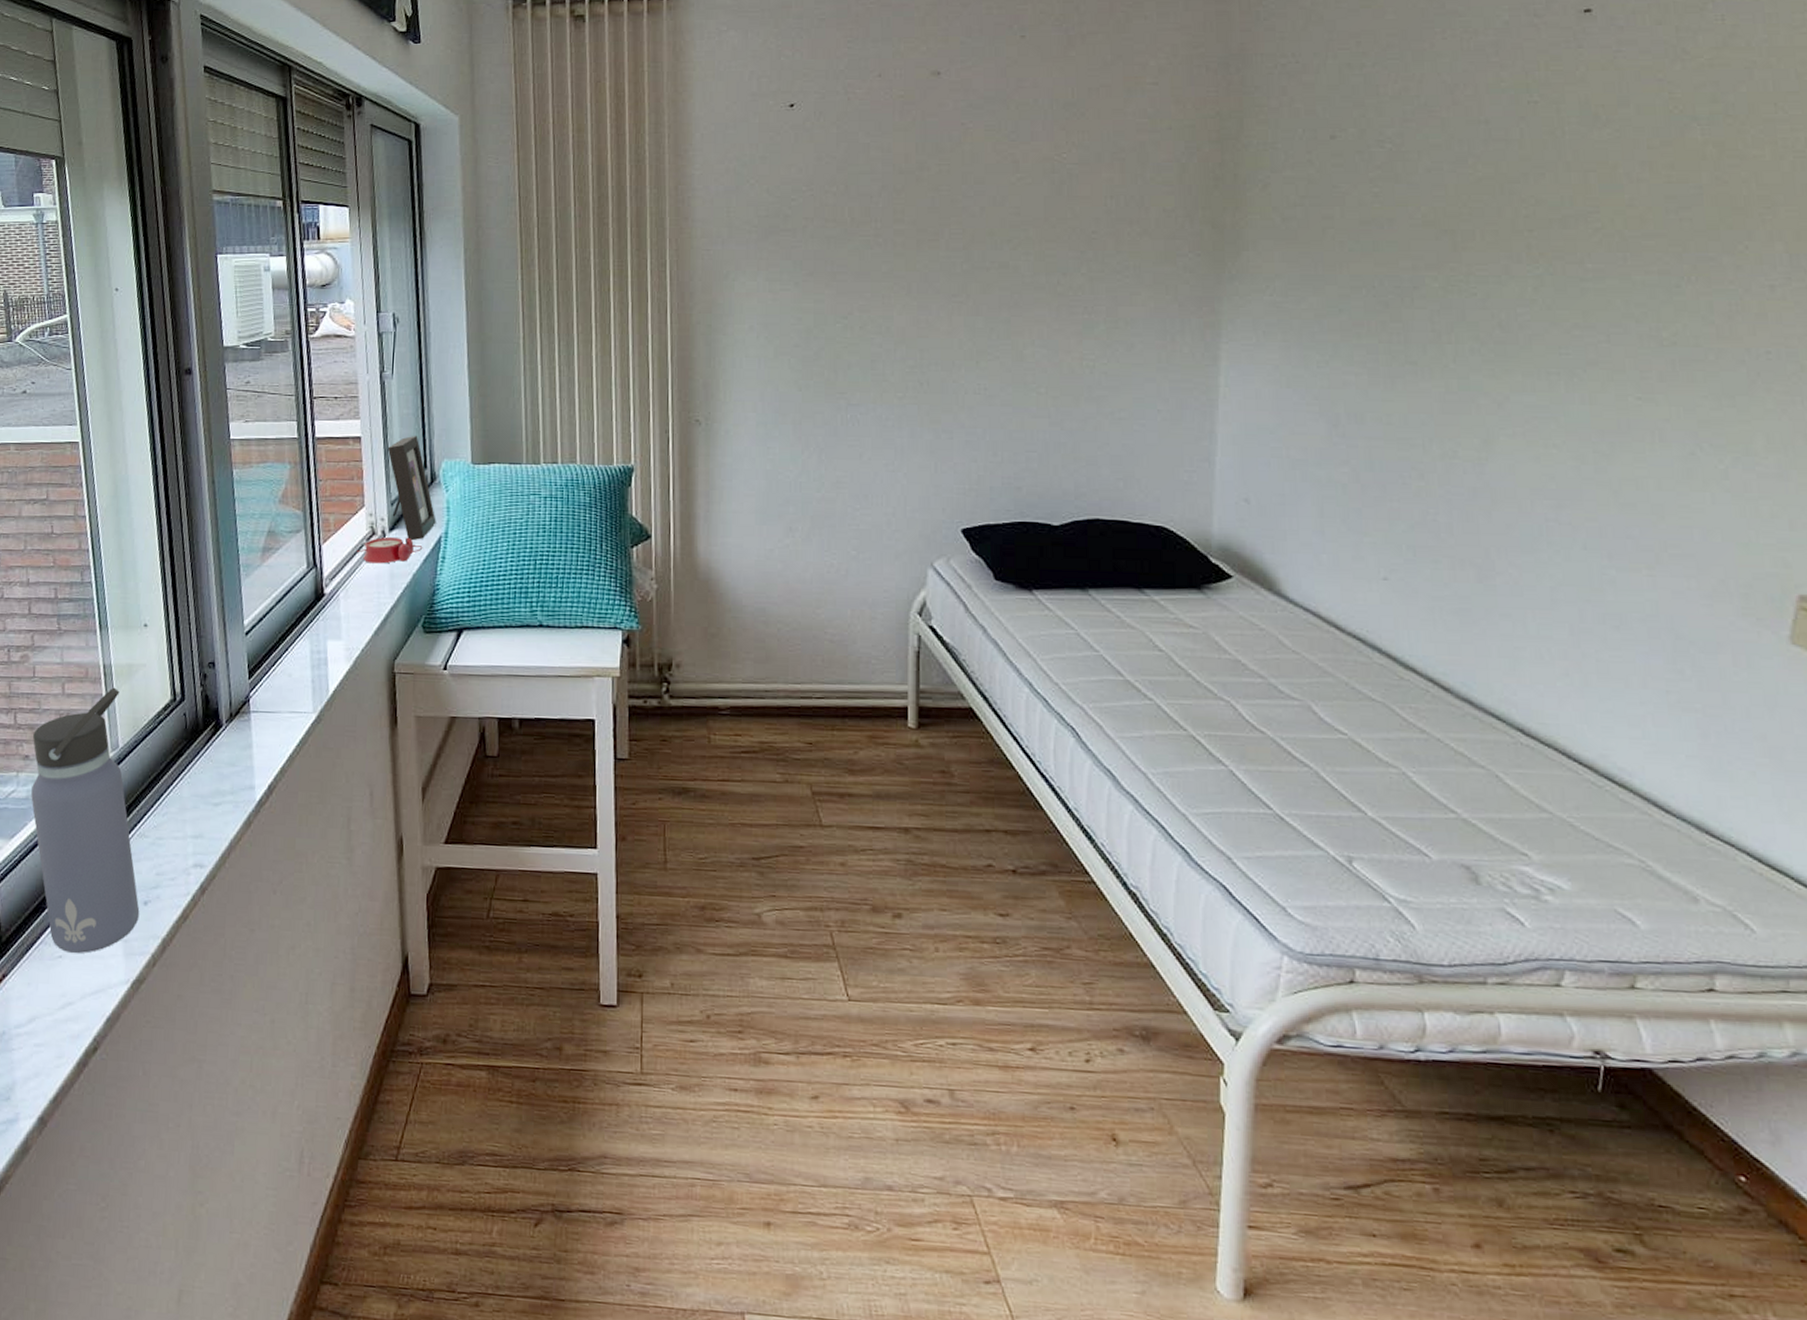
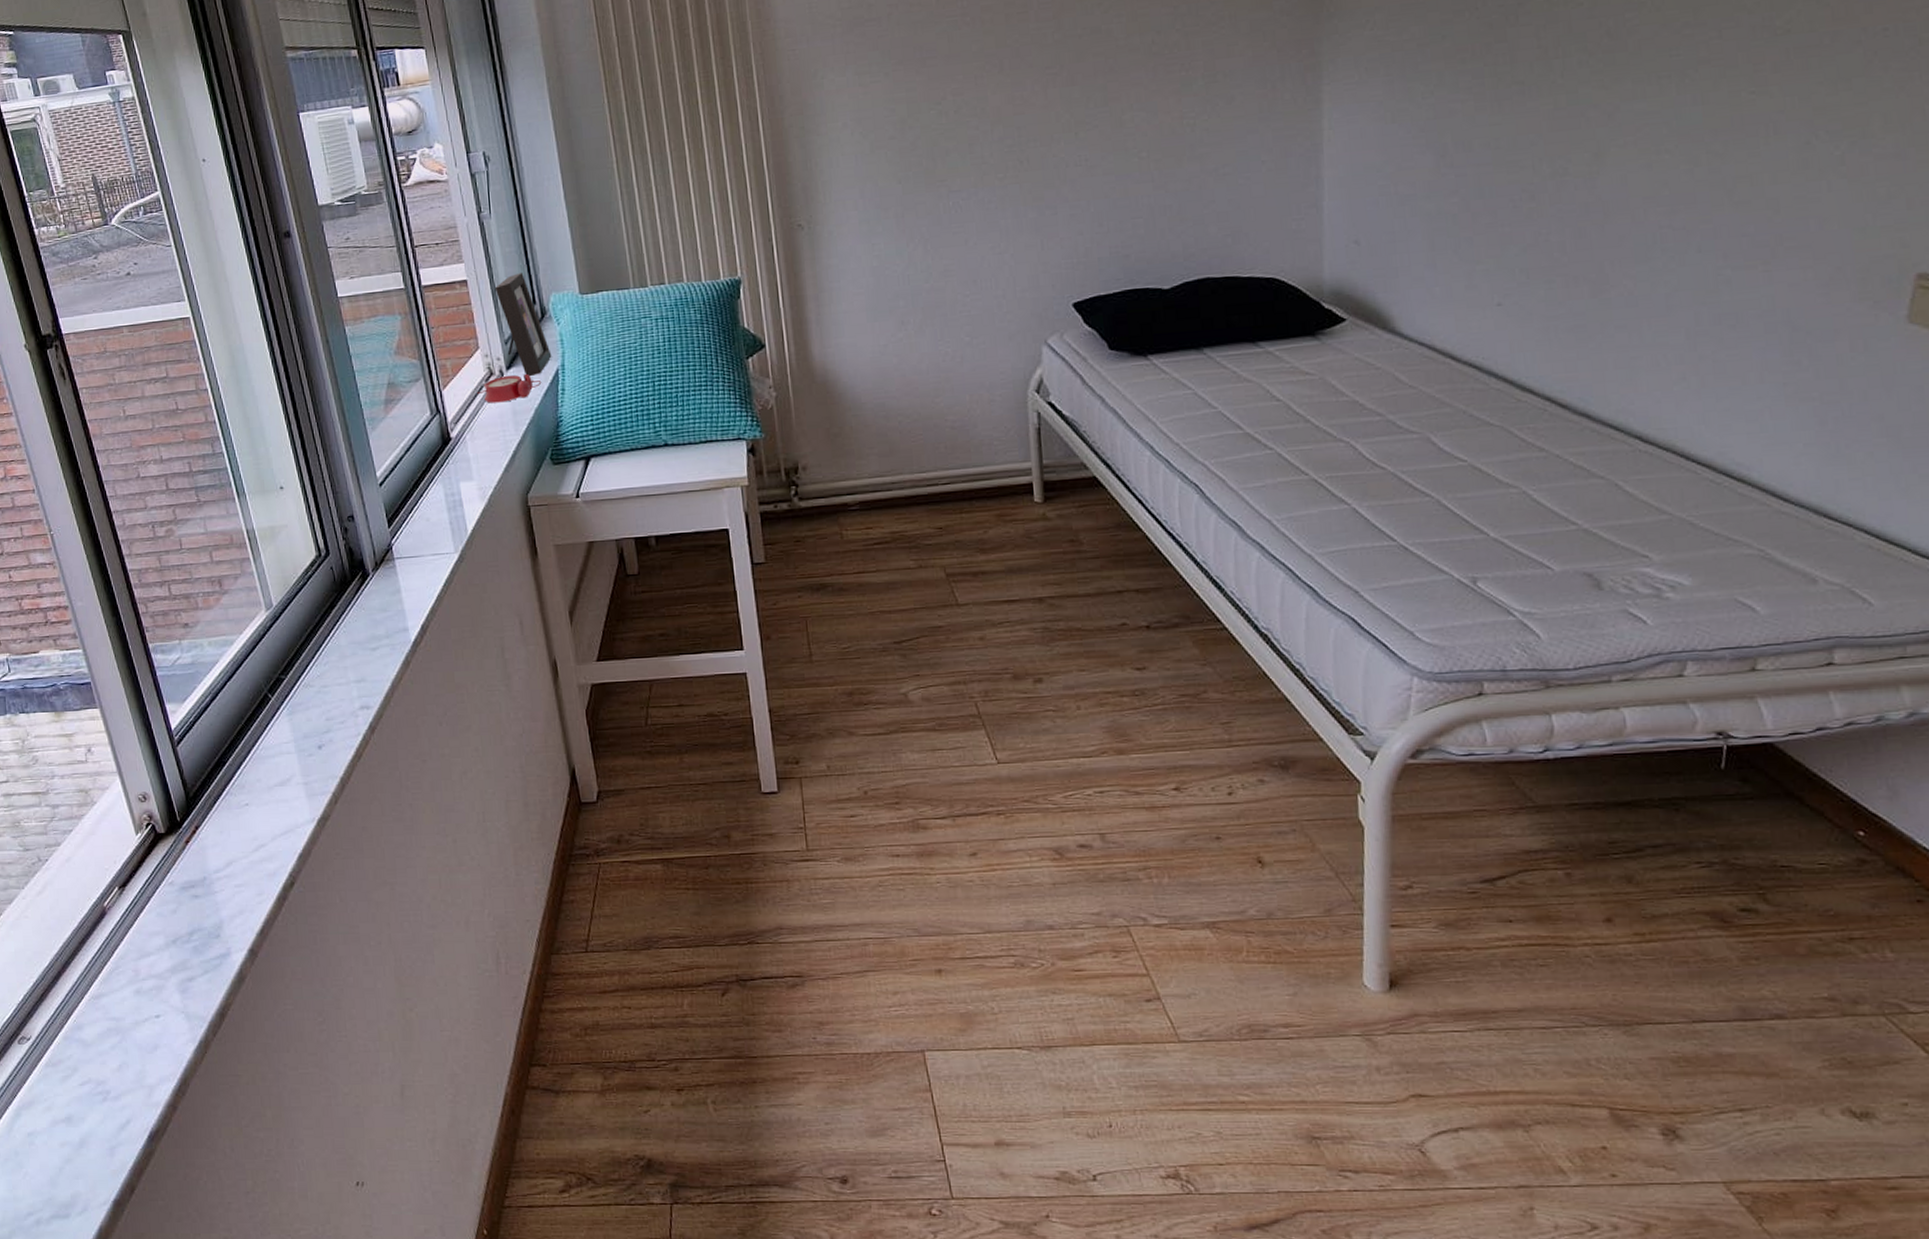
water bottle: present [31,687,140,954] -> none [189,550,316,801]

